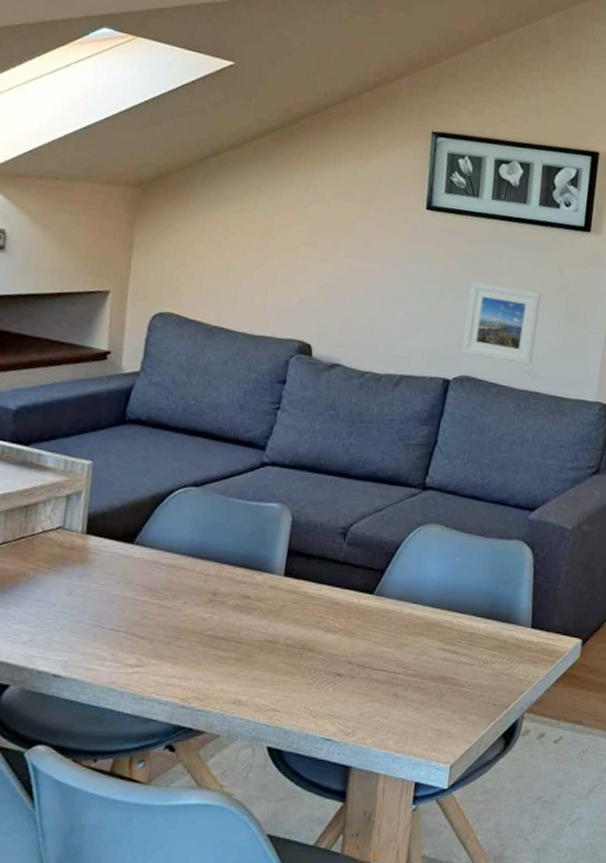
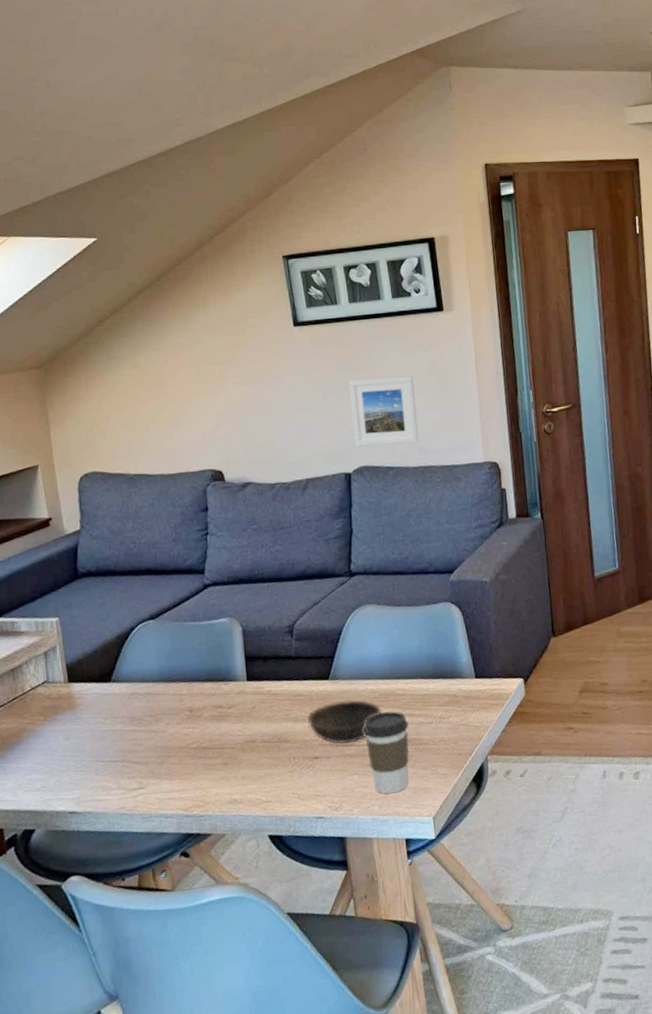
bowl: none [339,619,423,668] -> present [308,700,382,744]
coffee cup: none [395,642,448,731] -> present [364,711,409,794]

